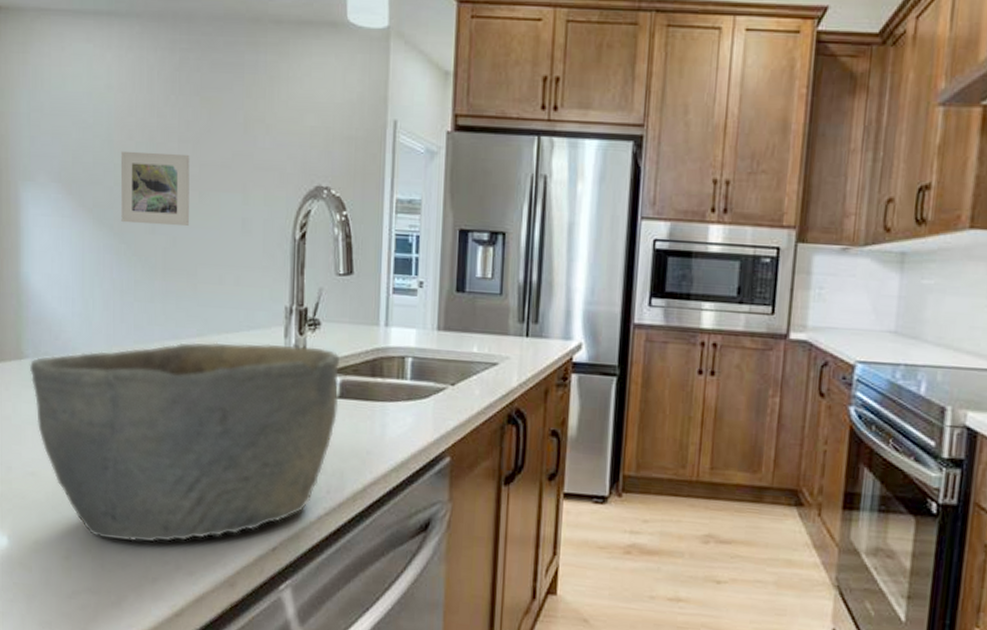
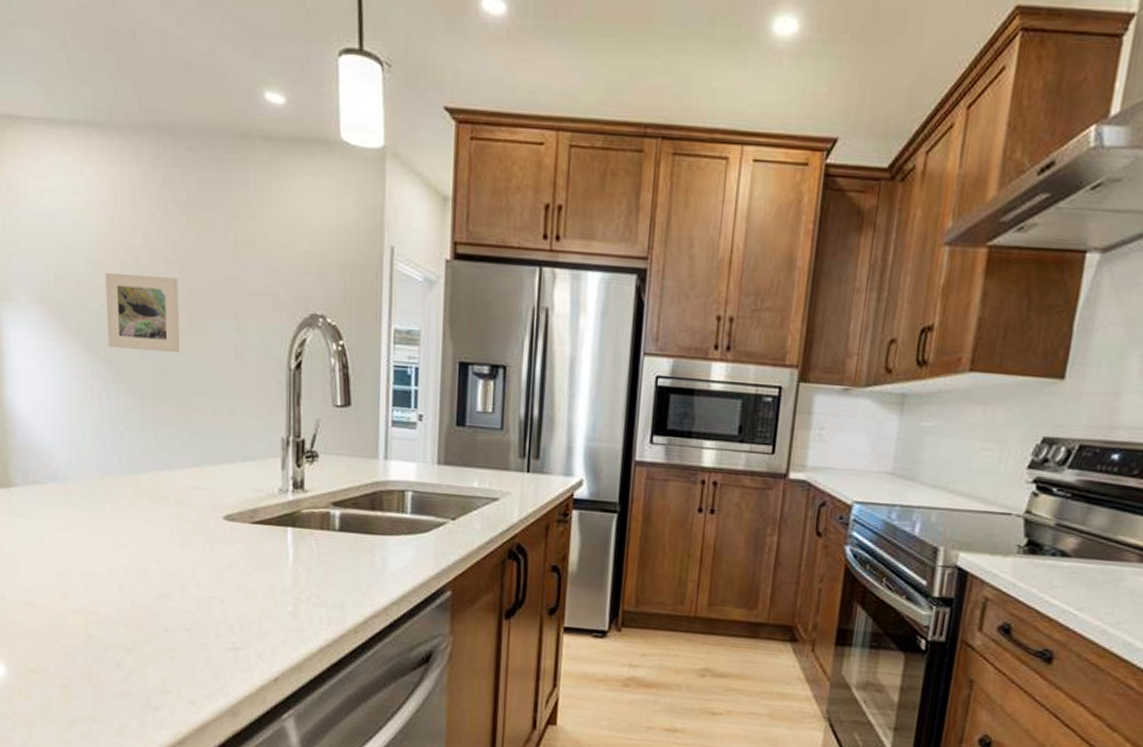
bowl: present [29,342,340,542] -> none [18,472,339,672]

